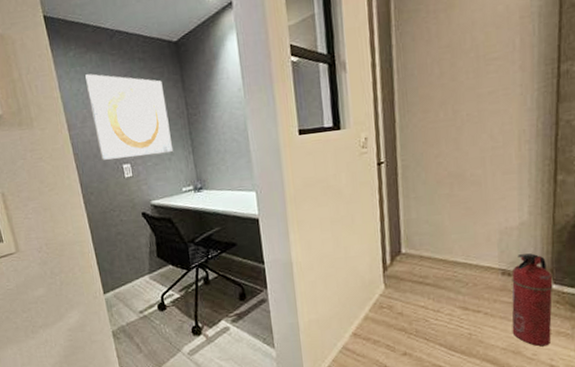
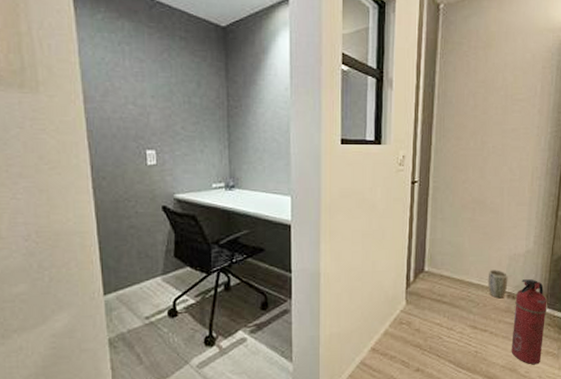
wall art: present [85,74,174,160] -> none [114,43,208,144]
plant pot: none [475,246,501,277] -> present [487,270,508,299]

